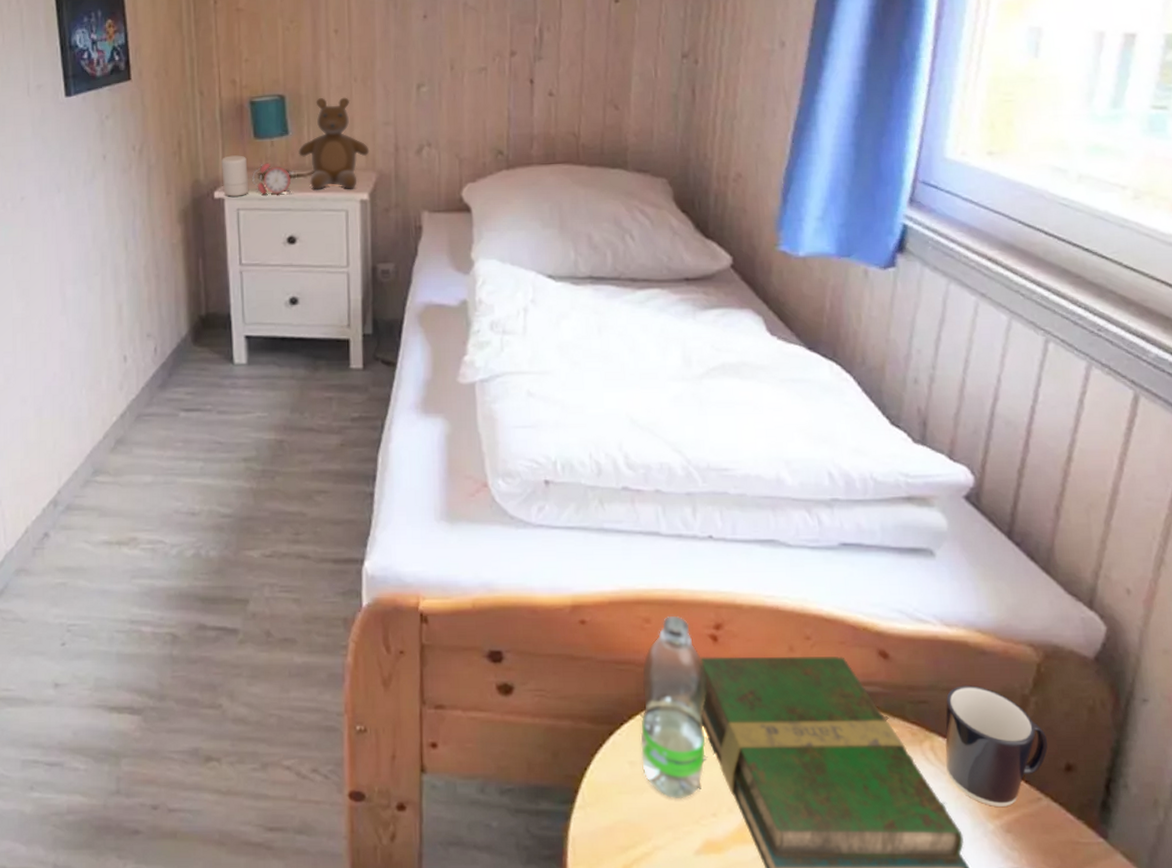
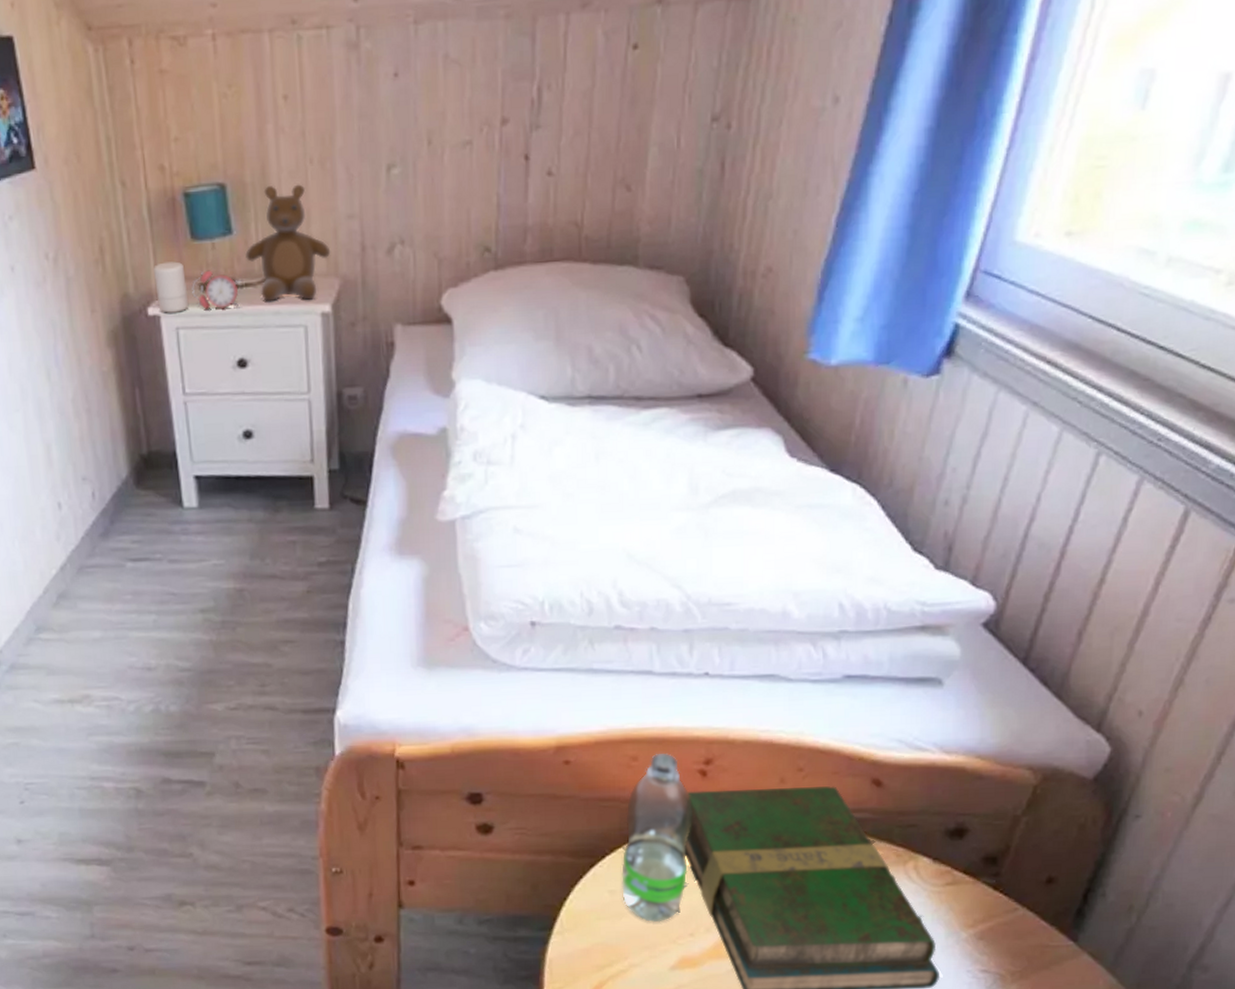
mug: present [945,685,1048,807] -> none [926,808,1033,918]

